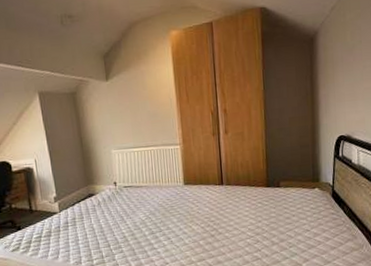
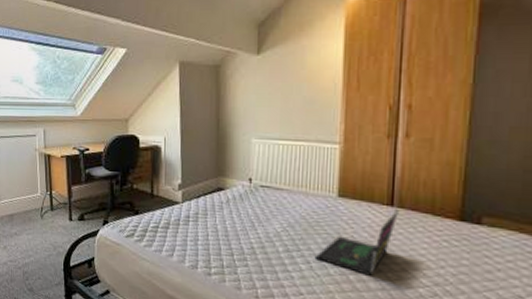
laptop: none [173,187,227,239] -> present [314,210,399,276]

